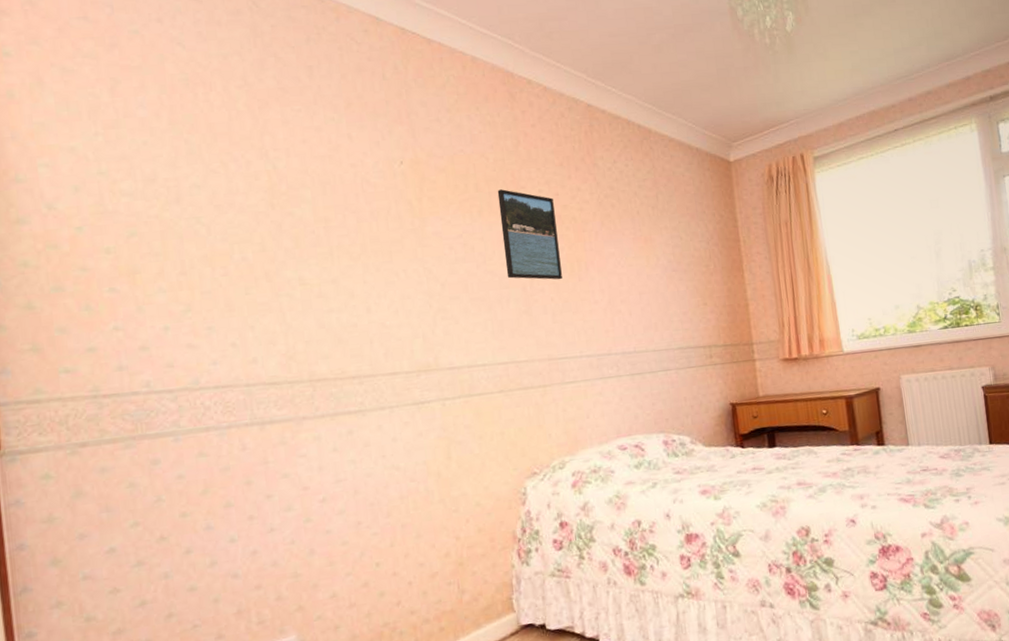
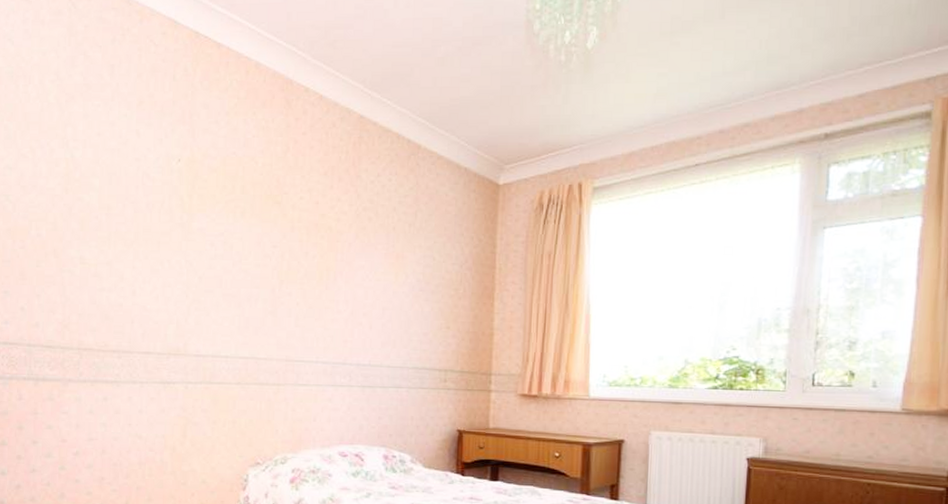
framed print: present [497,189,562,280] -> none [259,193,313,286]

